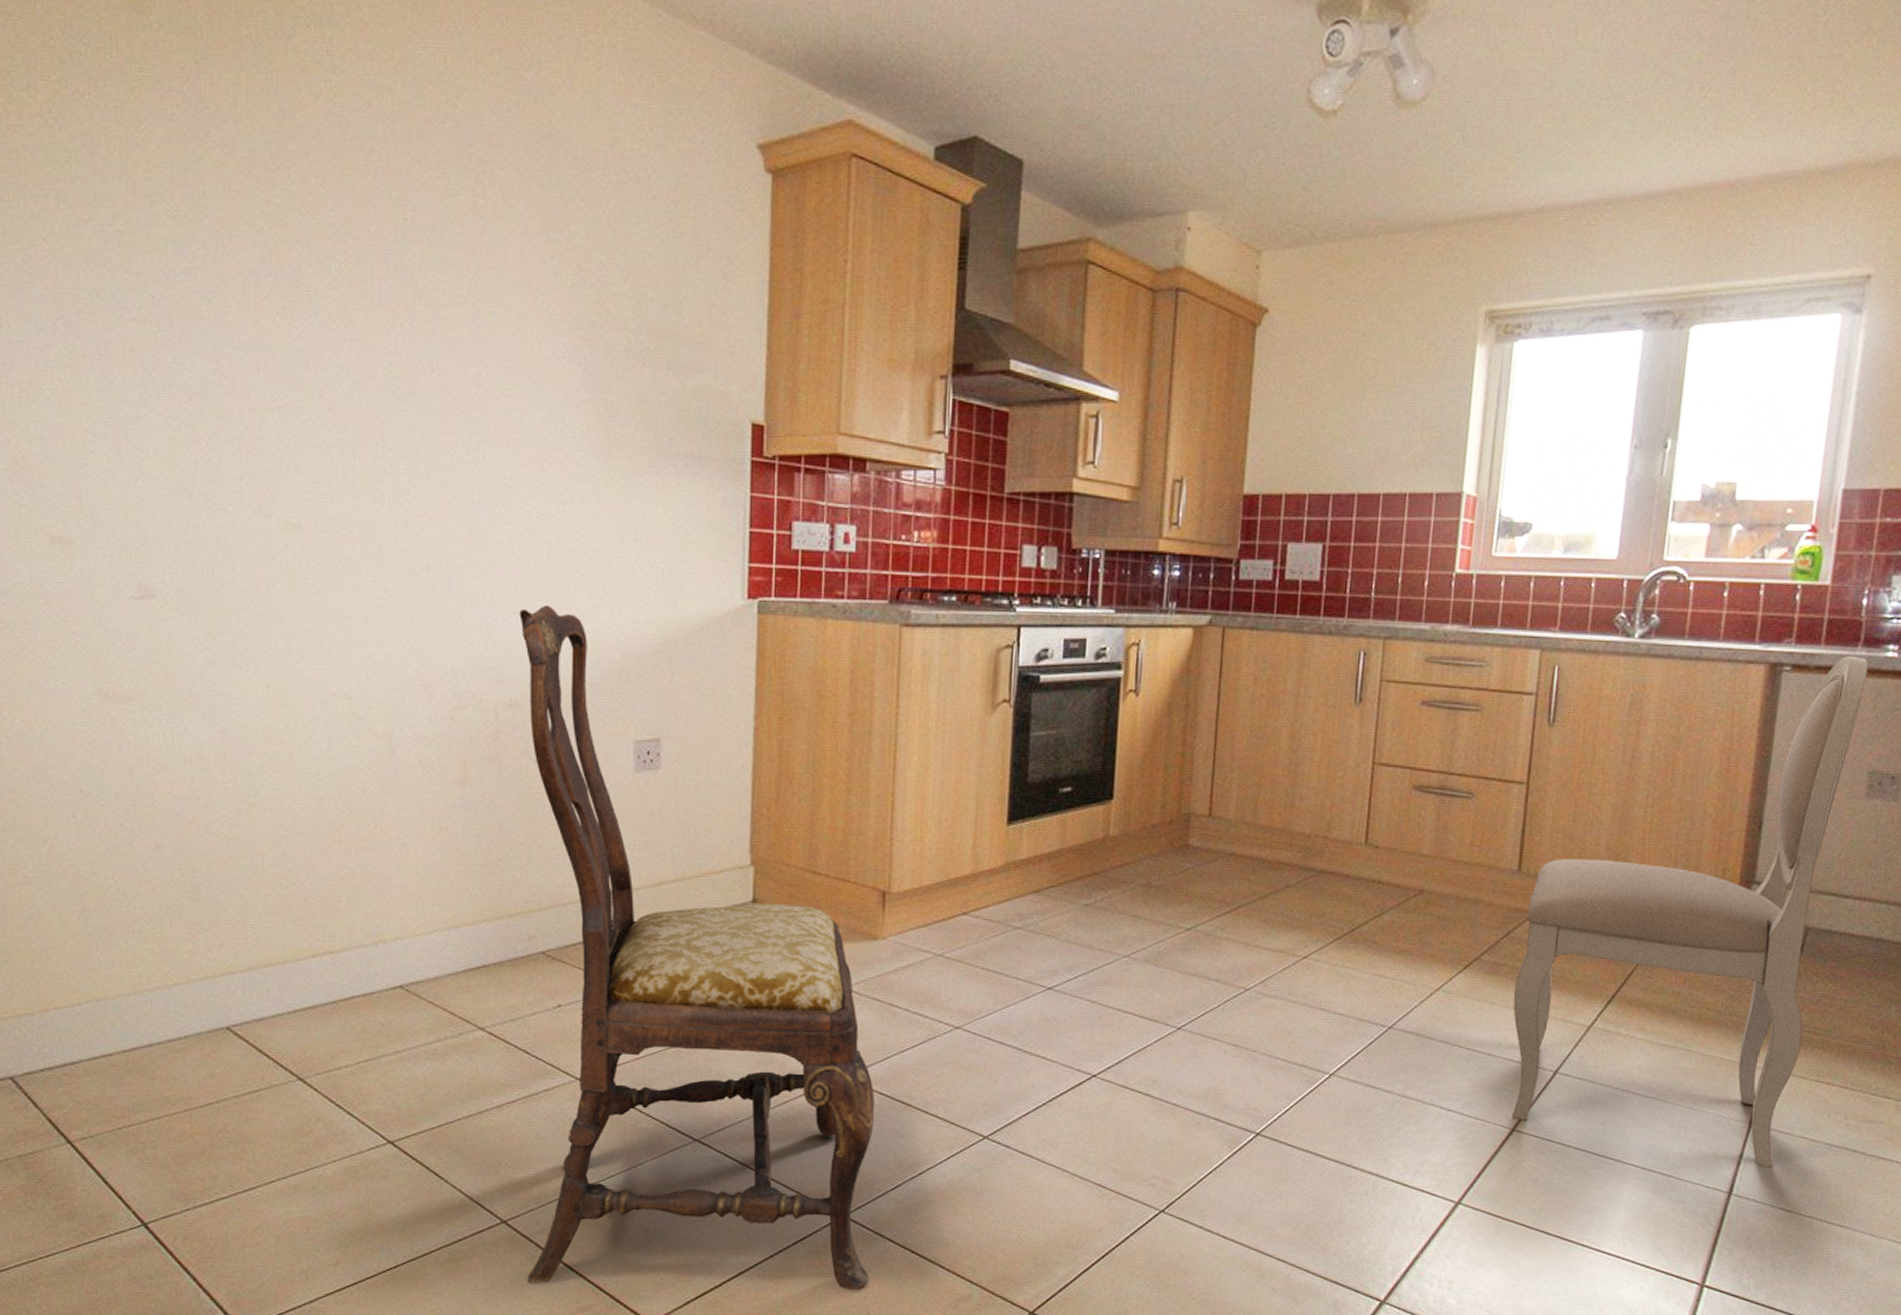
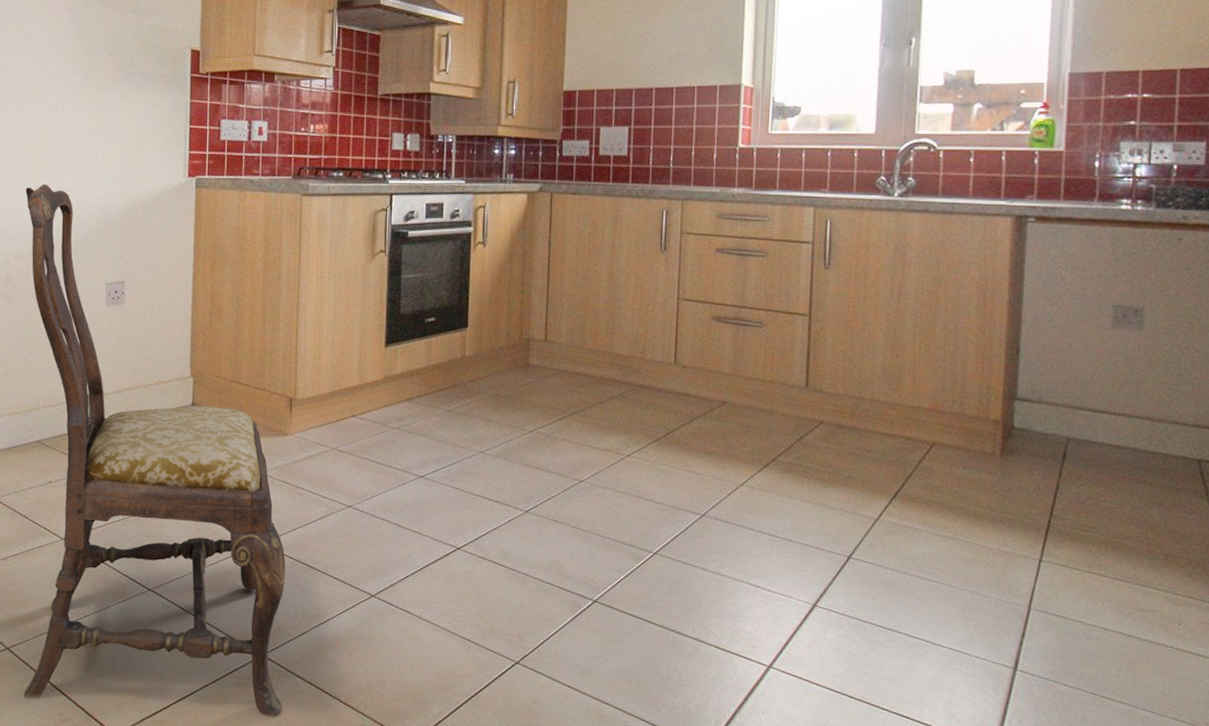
dining chair: present [1512,656,1869,1168] -> none [808,209,1105,647]

